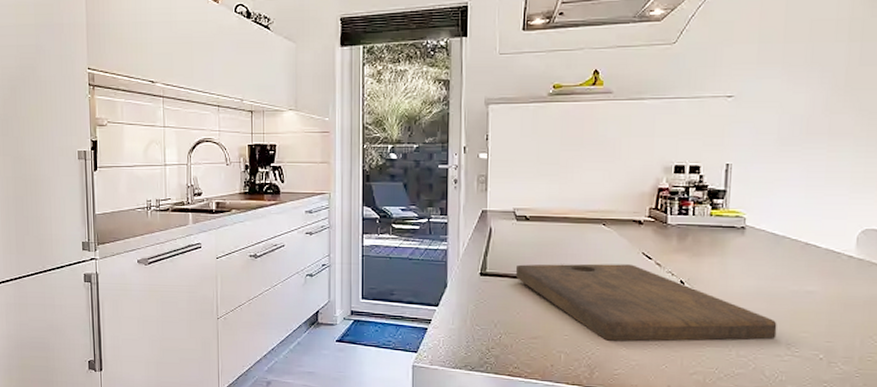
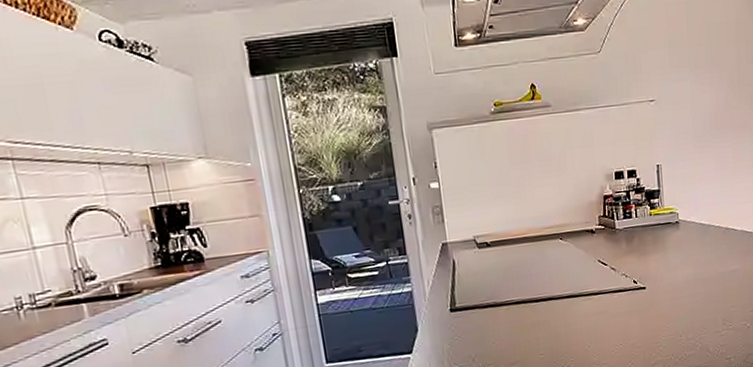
cutting board: present [516,263,777,342] -> none [485,273,714,351]

